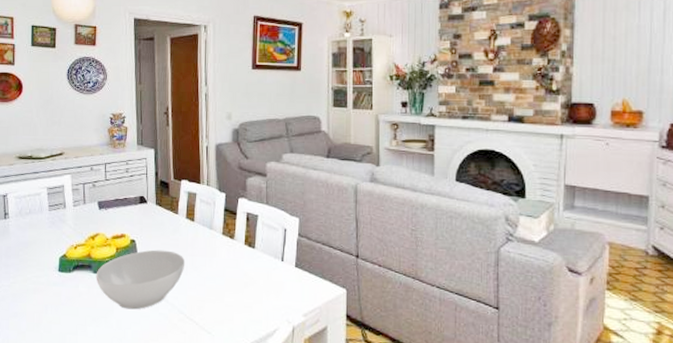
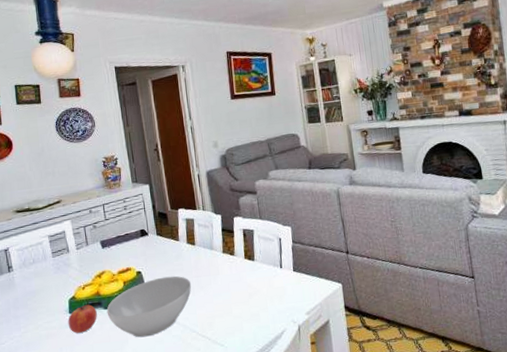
fruit: none [56,265,86,293] -> present [68,304,97,333]

